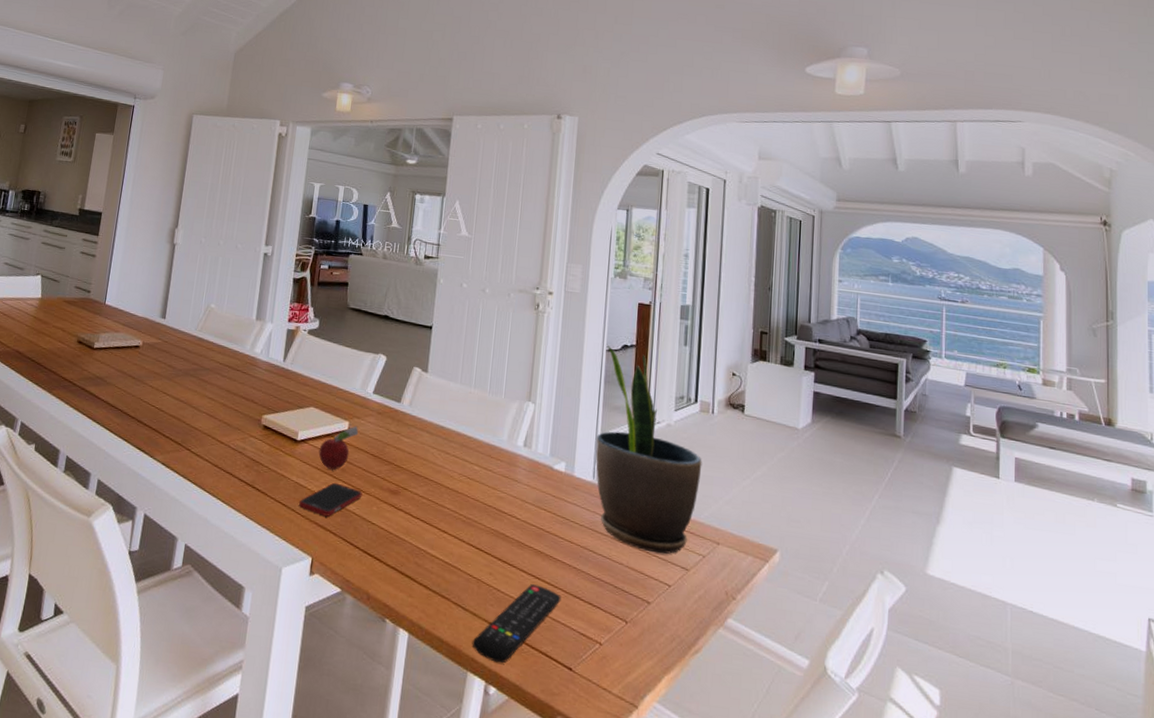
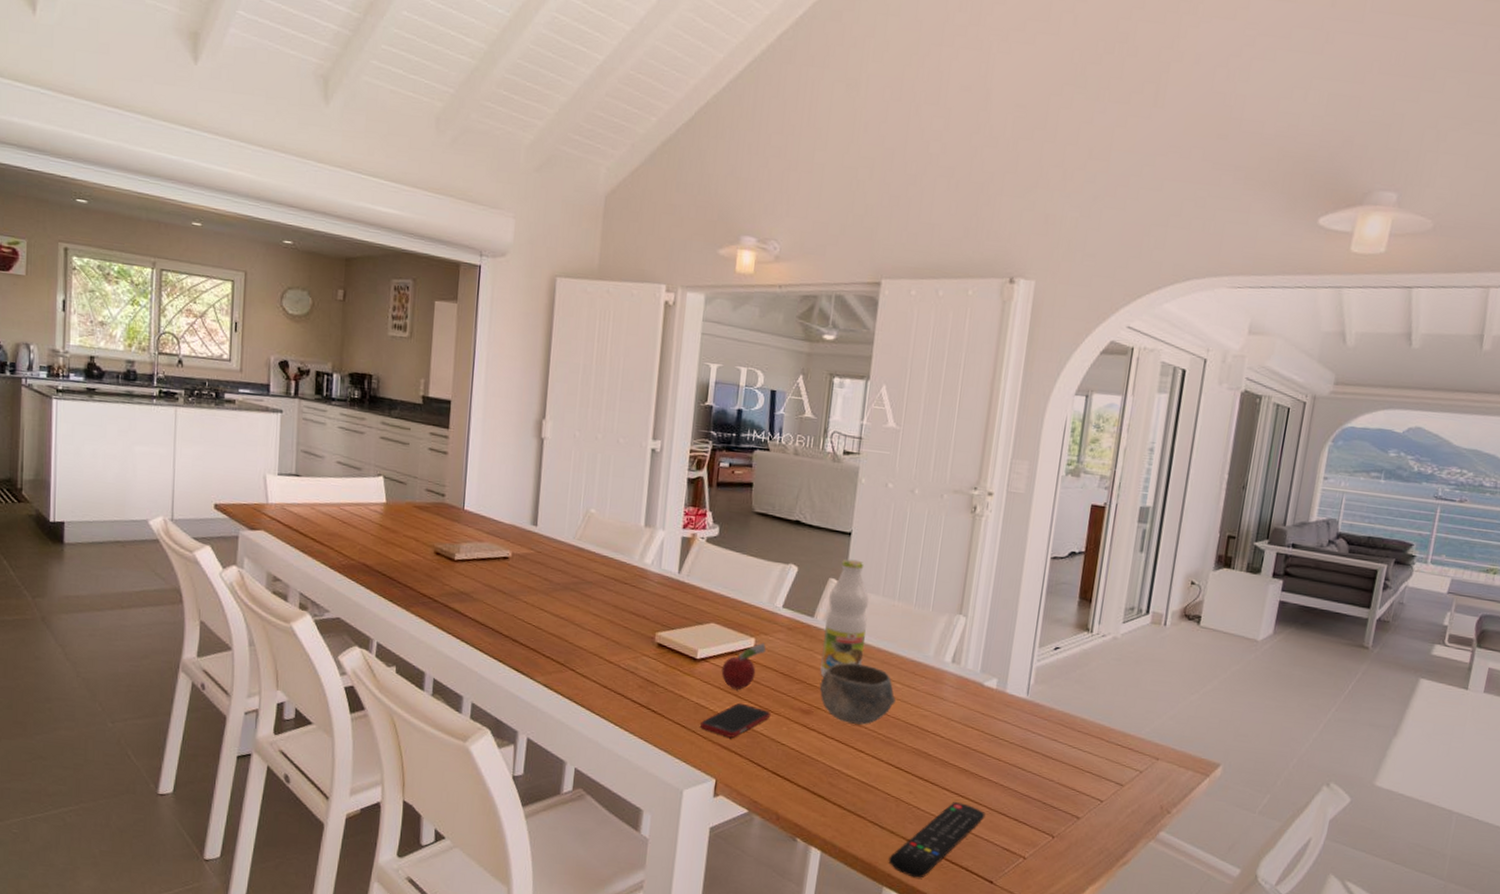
bottle: none [406,349,449,459] -> present [820,559,869,677]
bowl: none [406,445,474,506] -> present [819,662,896,725]
potted plant: present [595,345,702,555] -> none [1030,552,1149,771]

